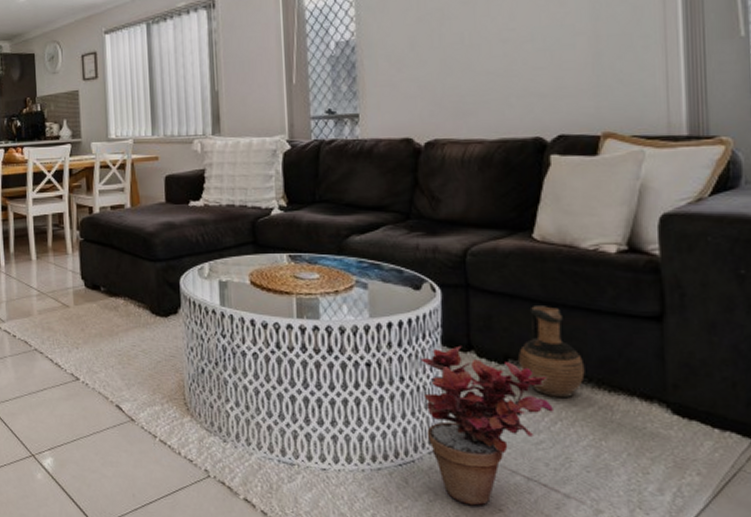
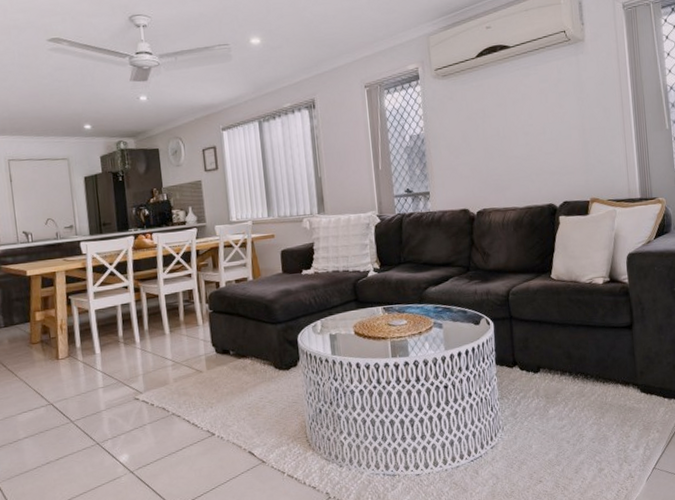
potted plant: present [420,345,553,506] -> none [482,363,570,482]
ceramic jug: present [518,306,585,398] -> none [546,326,588,393]

